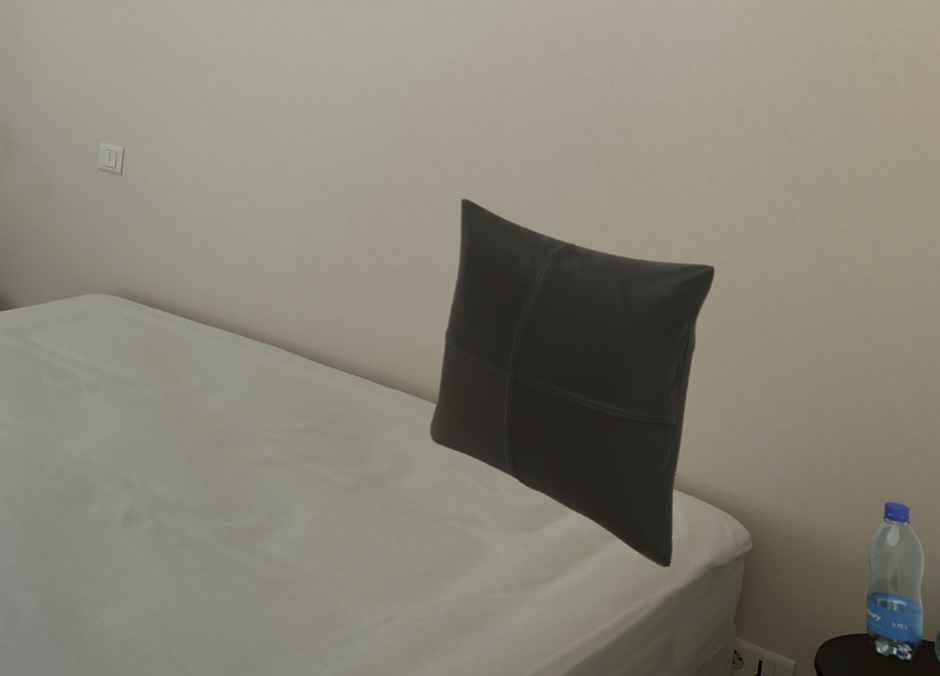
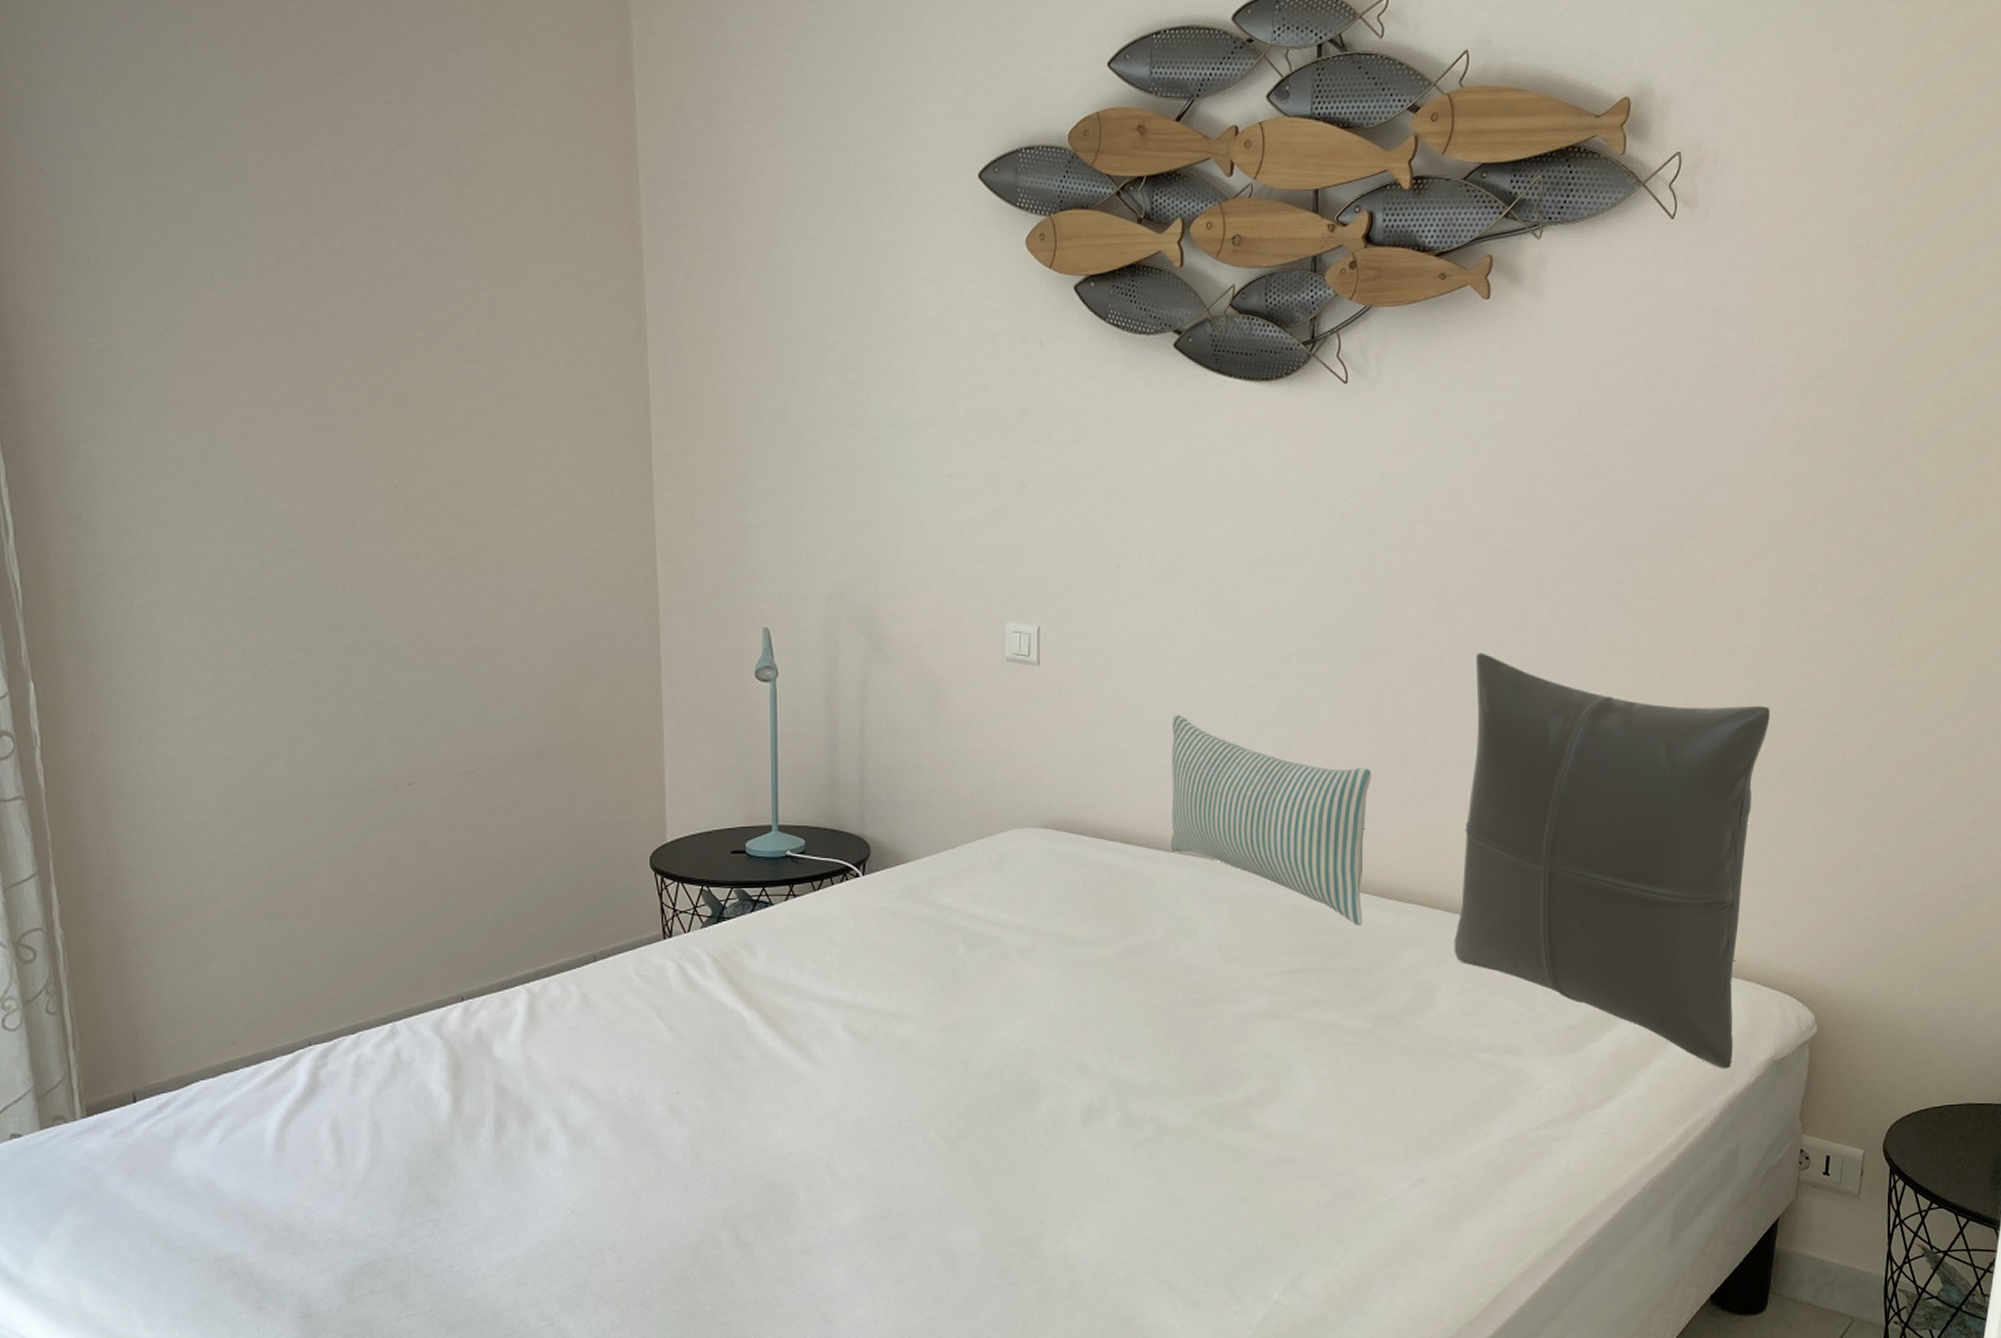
pillow: none [207,221,370,402] -> present [1169,714,1371,926]
bottle: present [865,501,925,663] -> none [1933,957,1992,1131]

